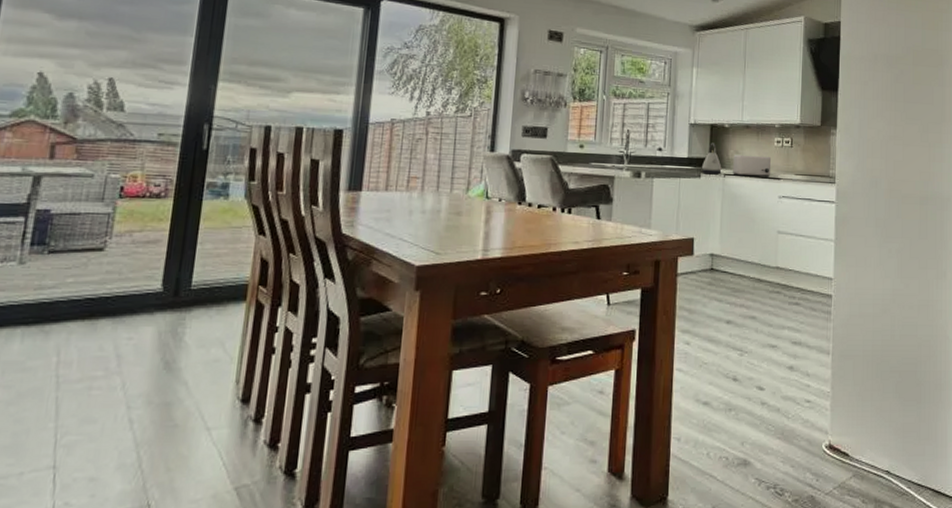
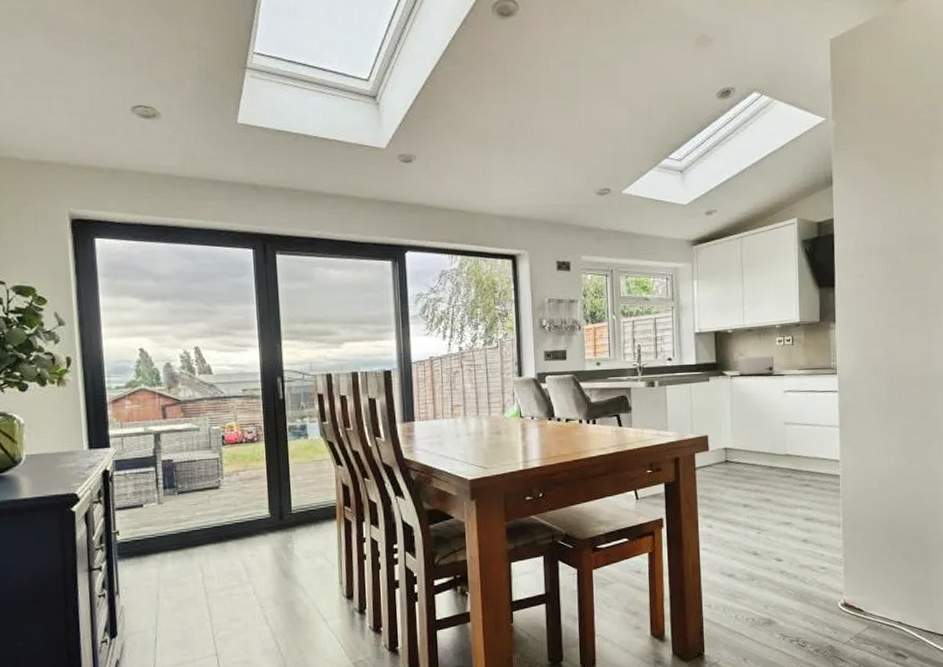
kettle: present [701,142,722,175] -> none [709,348,728,378]

